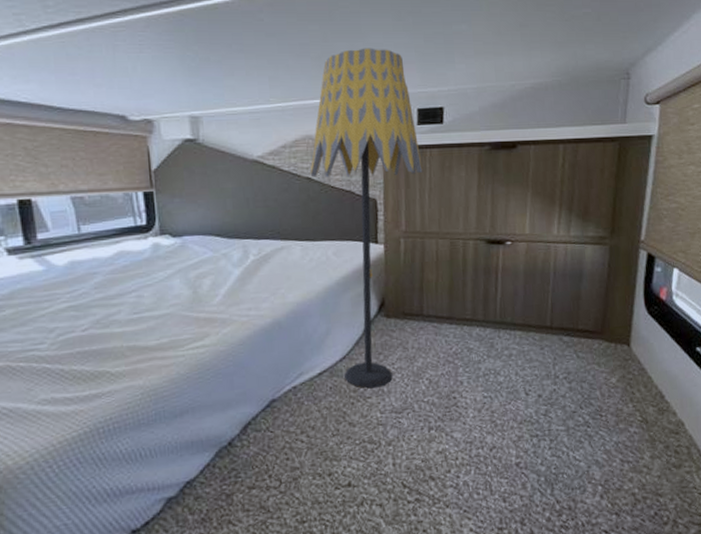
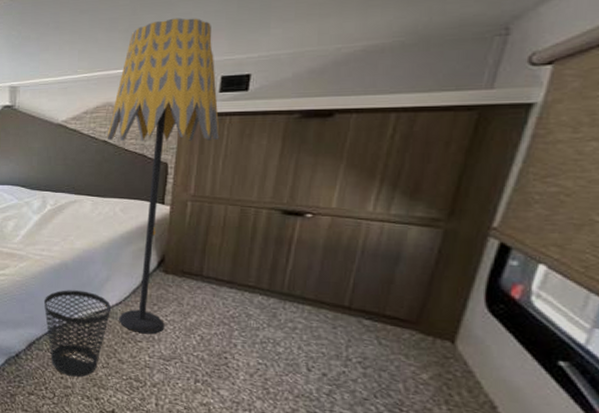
wastebasket: none [256,350,335,455] -> present [43,290,112,377]

